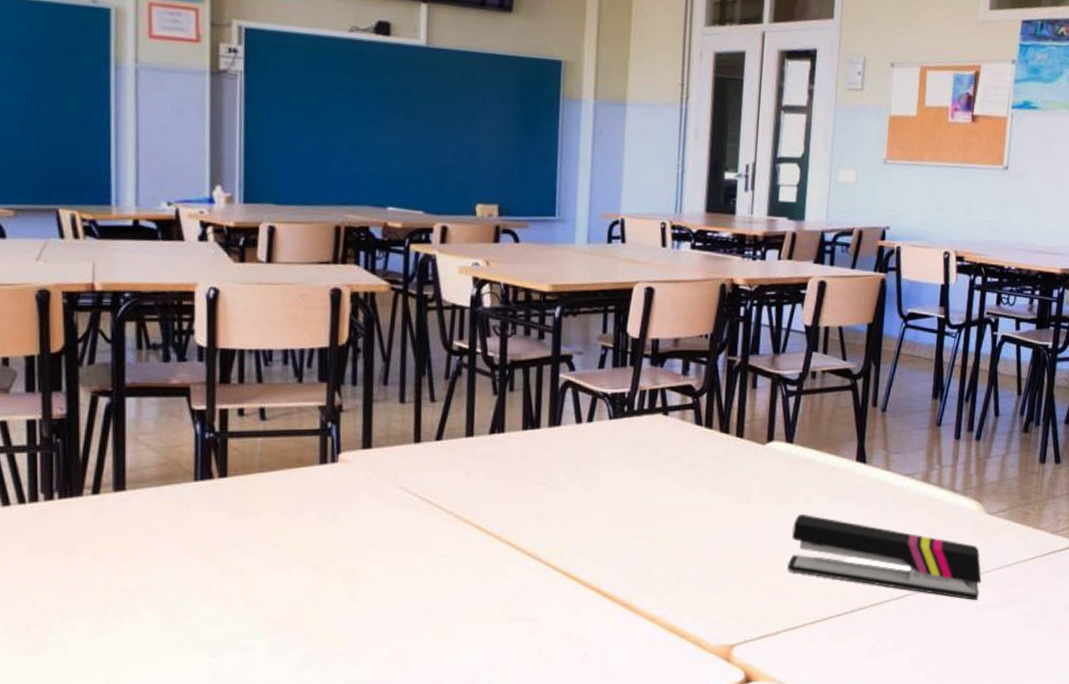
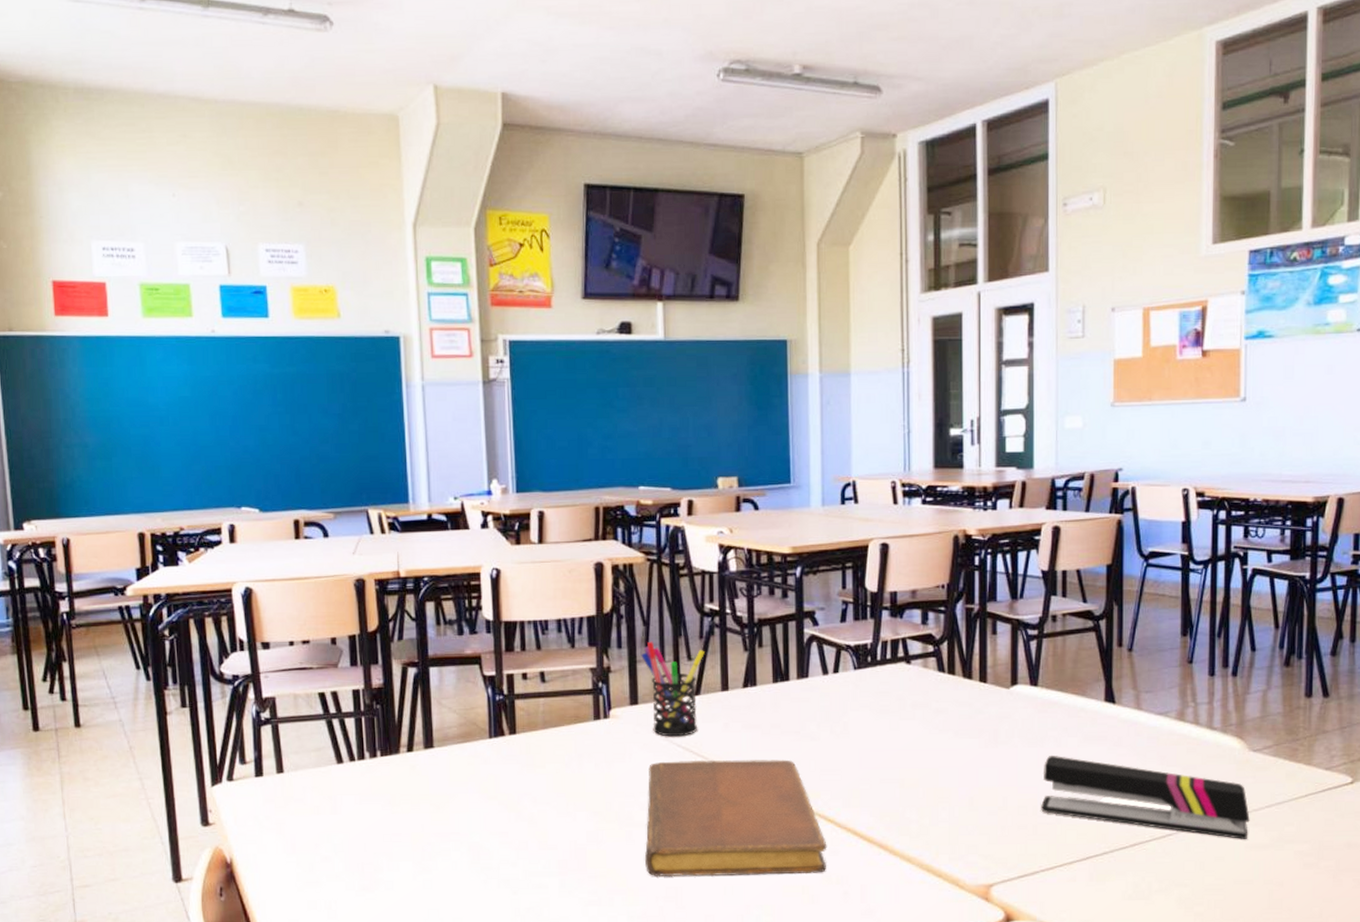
notebook: none [369,510,569,638] -> present [645,759,827,877]
pen holder: none [377,379,450,485] -> present [640,641,705,737]

